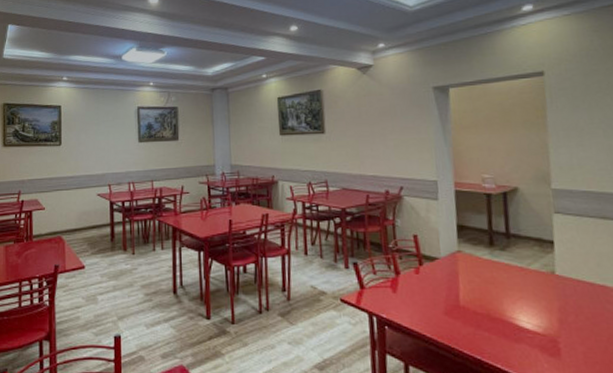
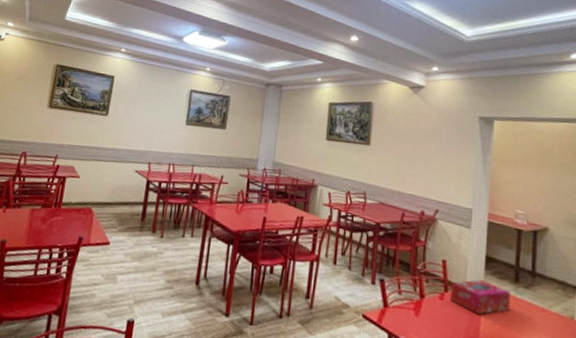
tissue box: none [424,249,488,282] -> present [450,280,511,314]

